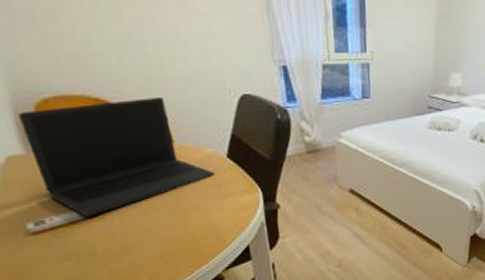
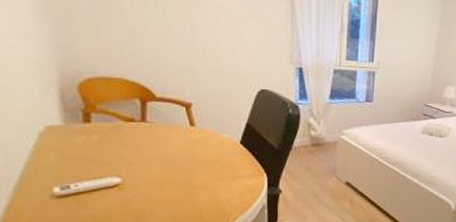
laptop: present [17,98,216,216] -> none [62,85,228,186]

